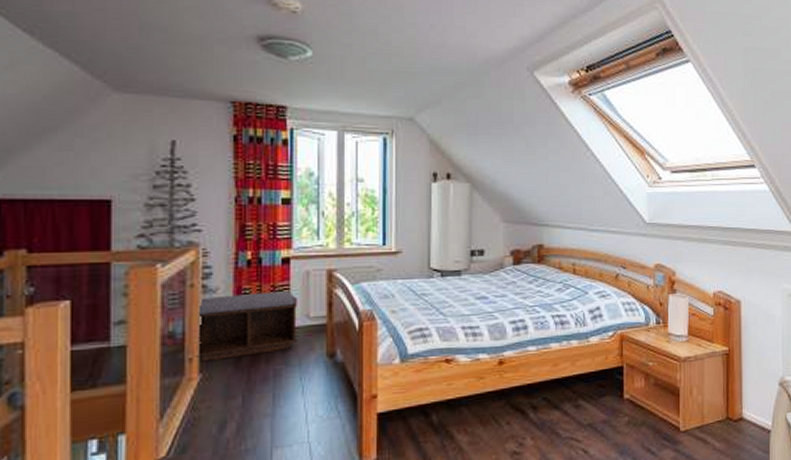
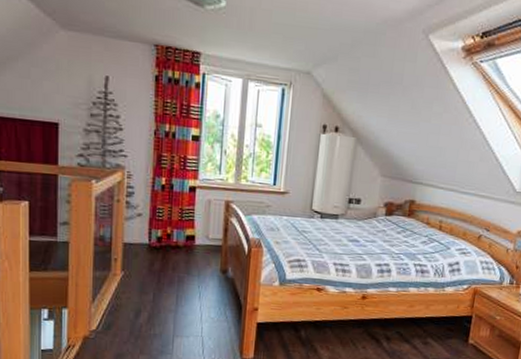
bench: present [196,291,297,362] -> none [120,211,200,263]

